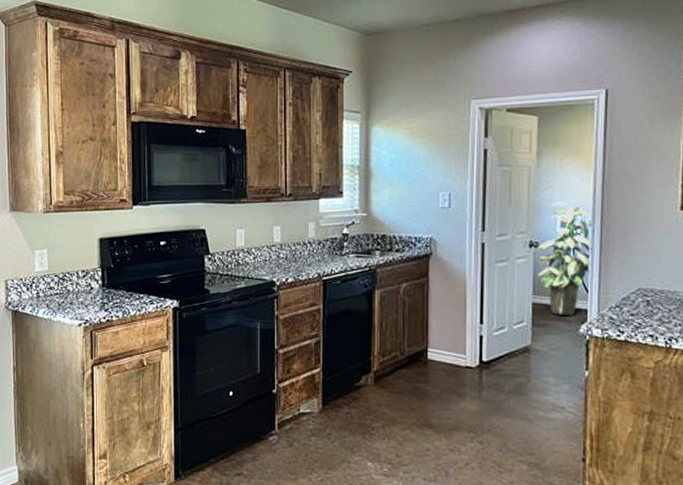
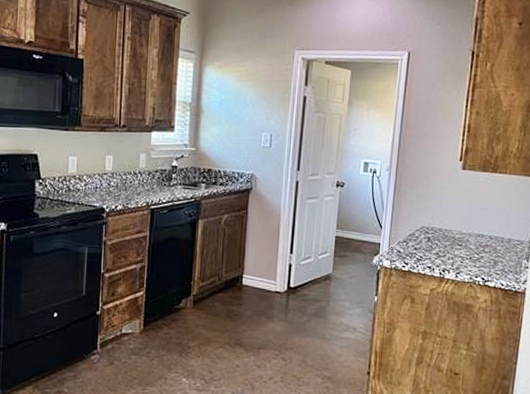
indoor plant: present [536,202,593,317] -> none [342,148,390,249]

